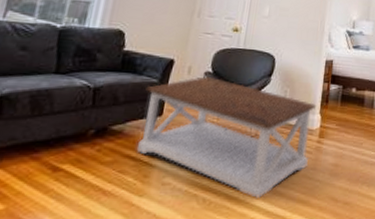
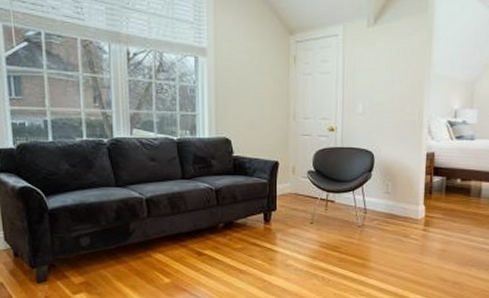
coffee table: present [136,75,317,198] -> none [258,174,420,277]

